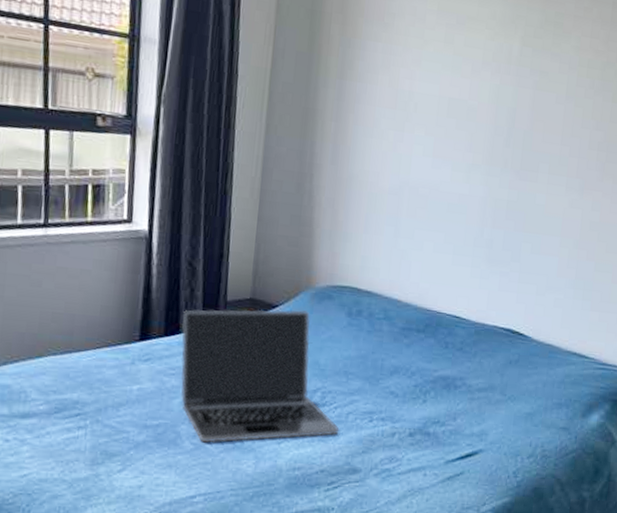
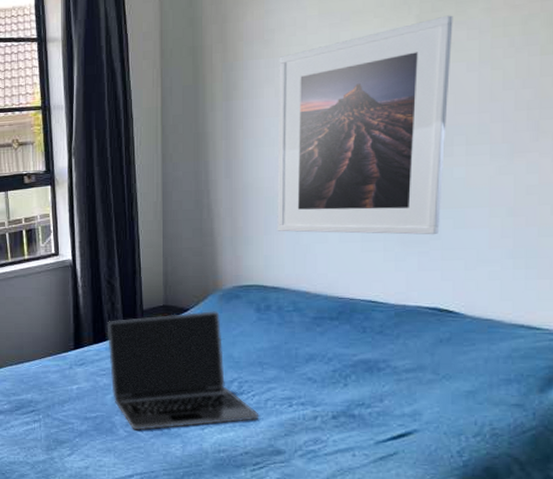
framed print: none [376,44,550,257] -> present [277,15,453,235]

